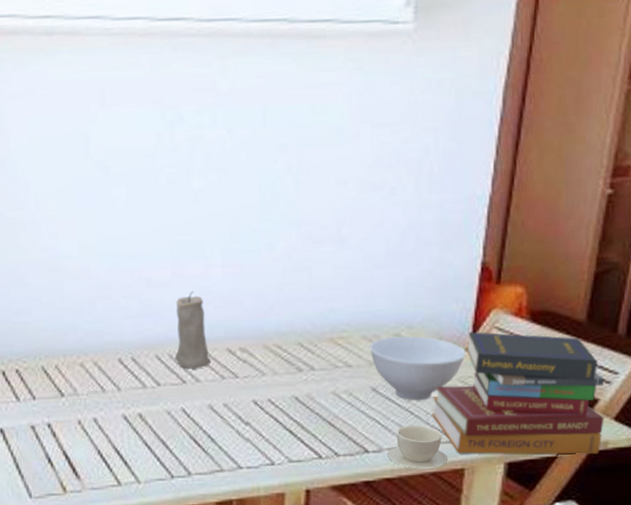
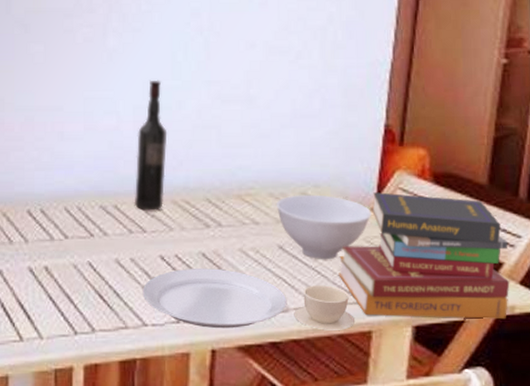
candle: present [174,291,212,369] -> none [83,145,120,223]
wine bottle: none [225,221,257,355] -> present [134,80,168,210]
plate: none [236,411,381,470] -> present [142,268,287,329]

